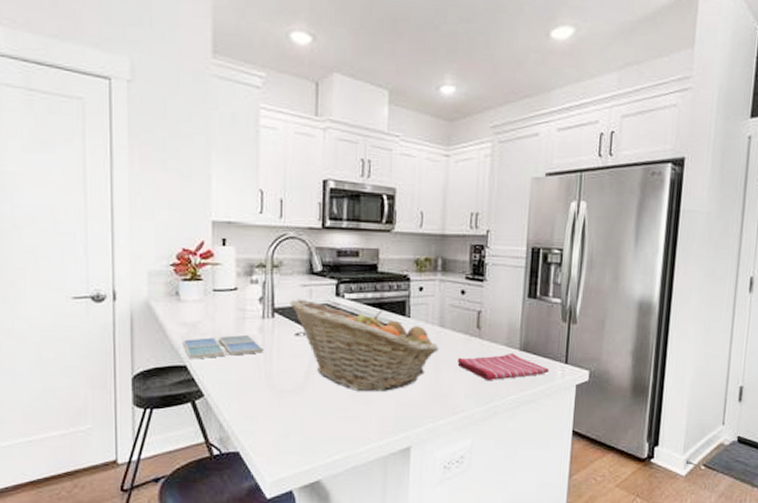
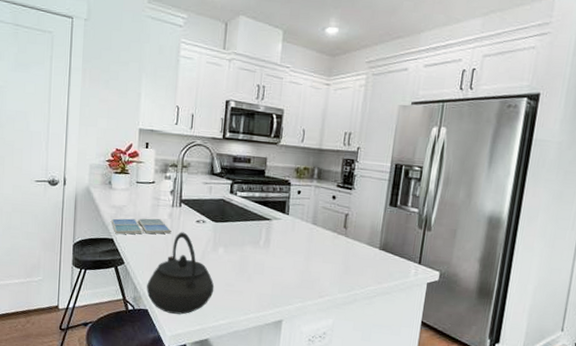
kettle: none [236,349,324,454] -> present [146,232,214,315]
fruit basket: present [290,298,439,391] -> none [194,193,311,273]
dish towel: present [457,352,550,381] -> none [325,250,405,273]

